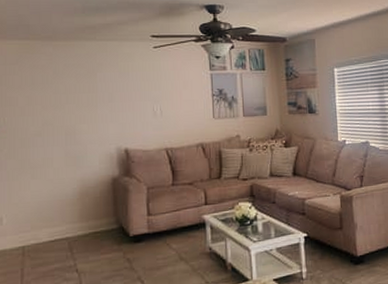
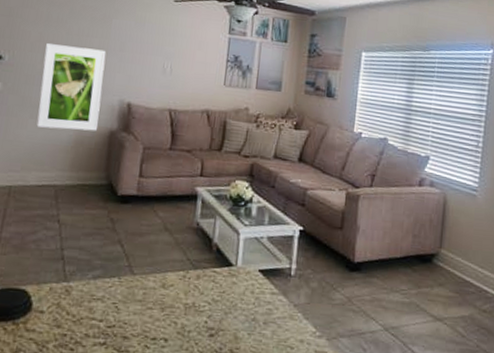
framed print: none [36,103,99,186] -> present [36,43,106,131]

